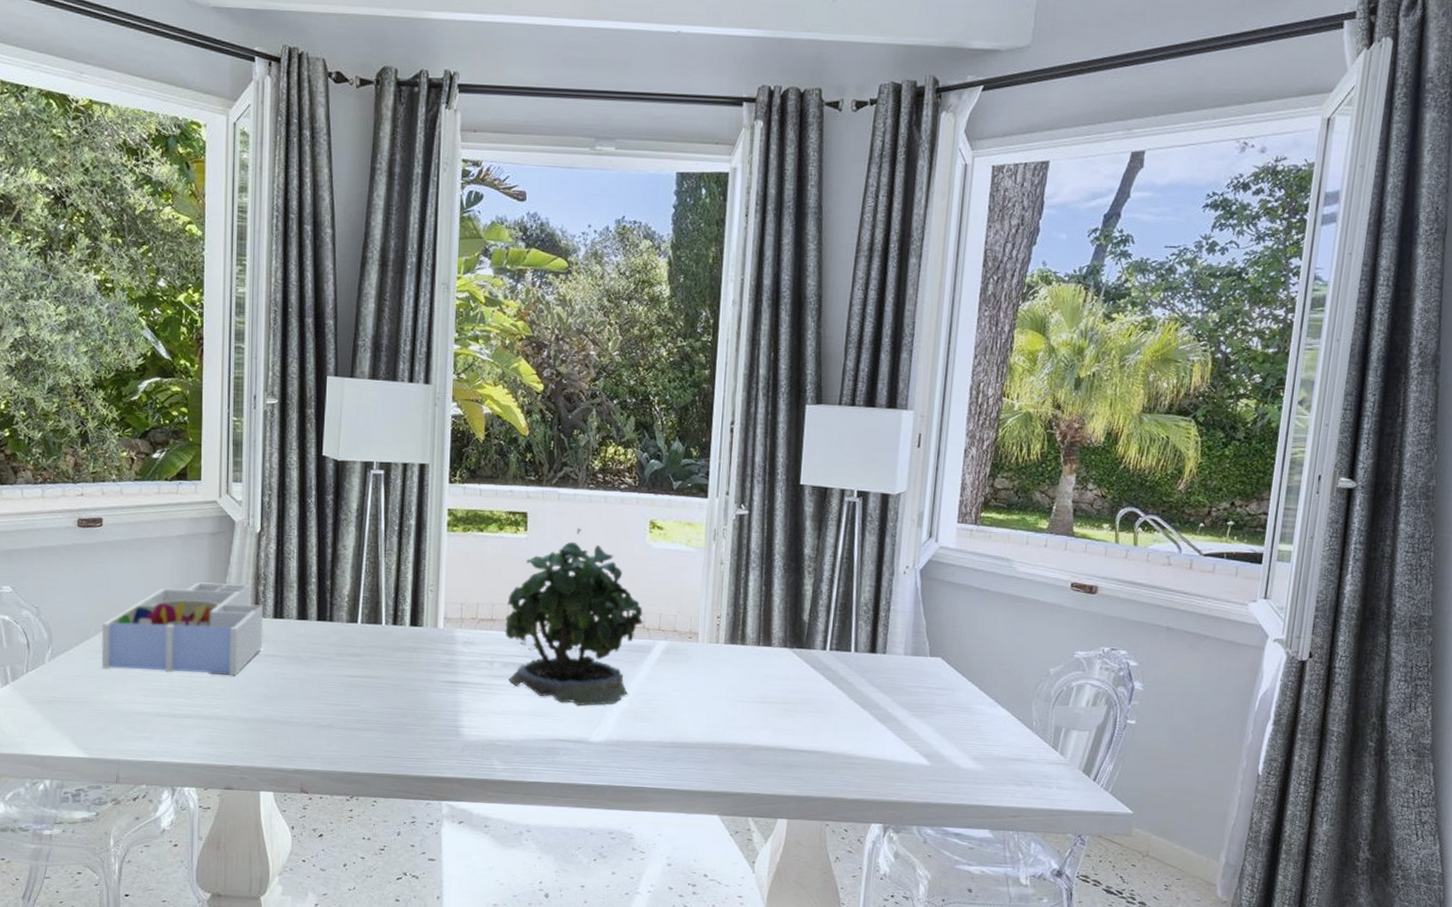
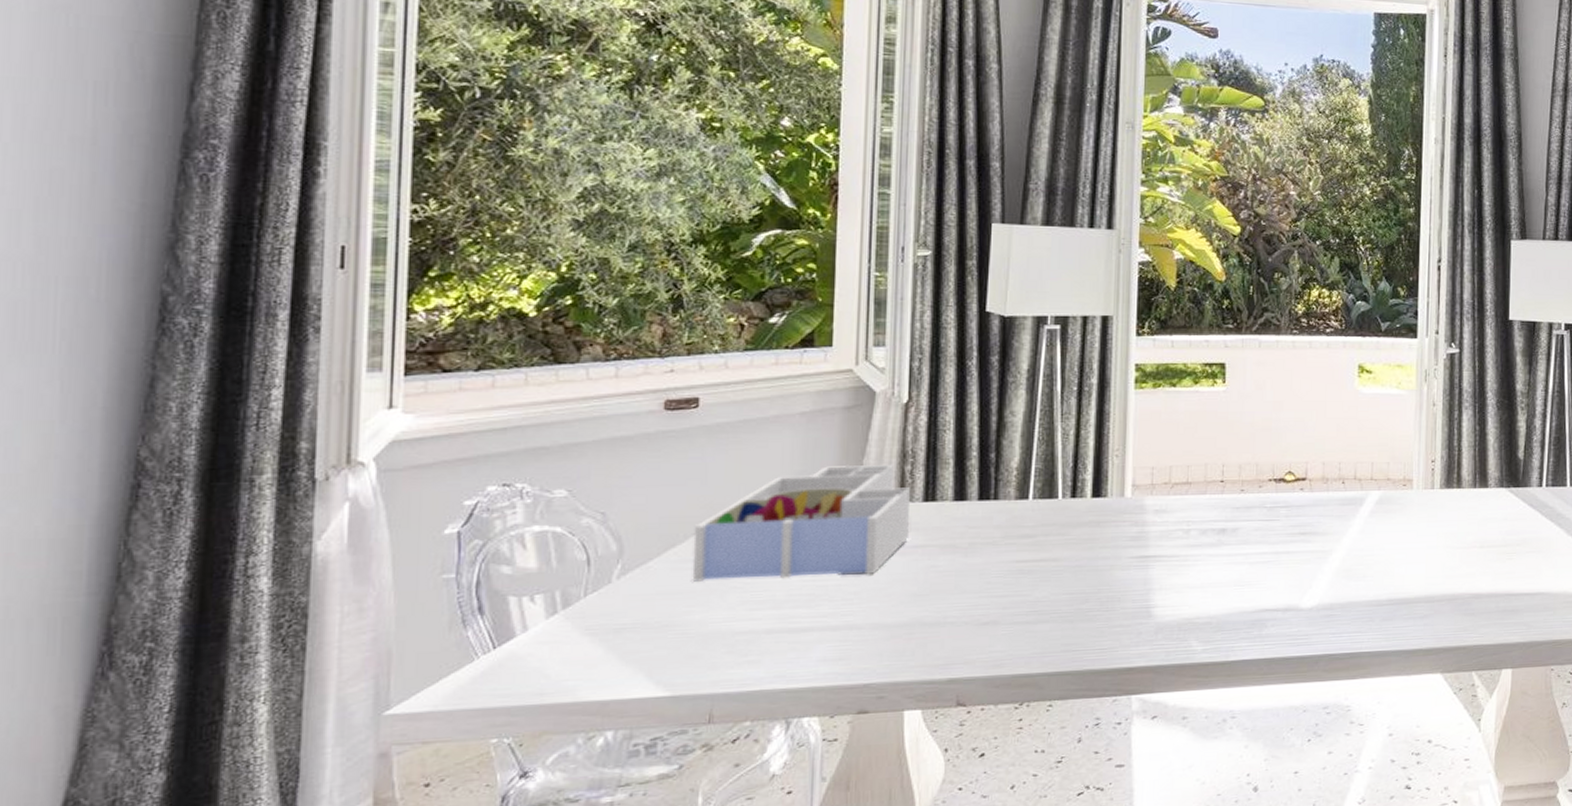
potted plant: present [505,528,644,706] -> none [1202,377,1355,570]

